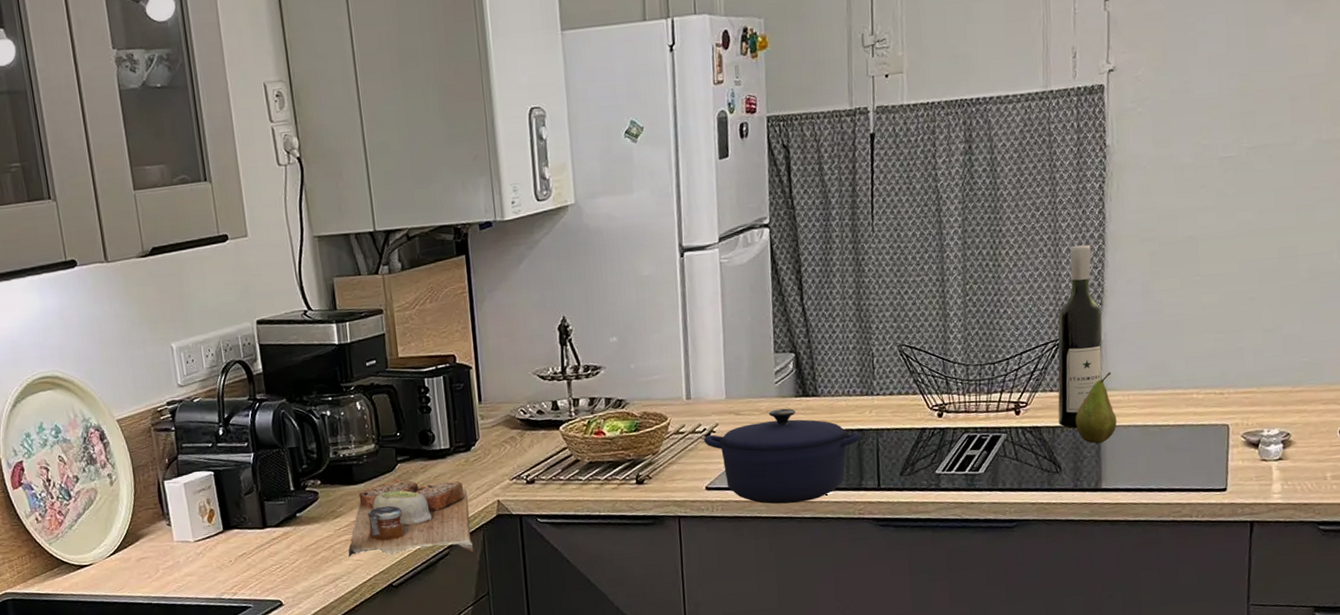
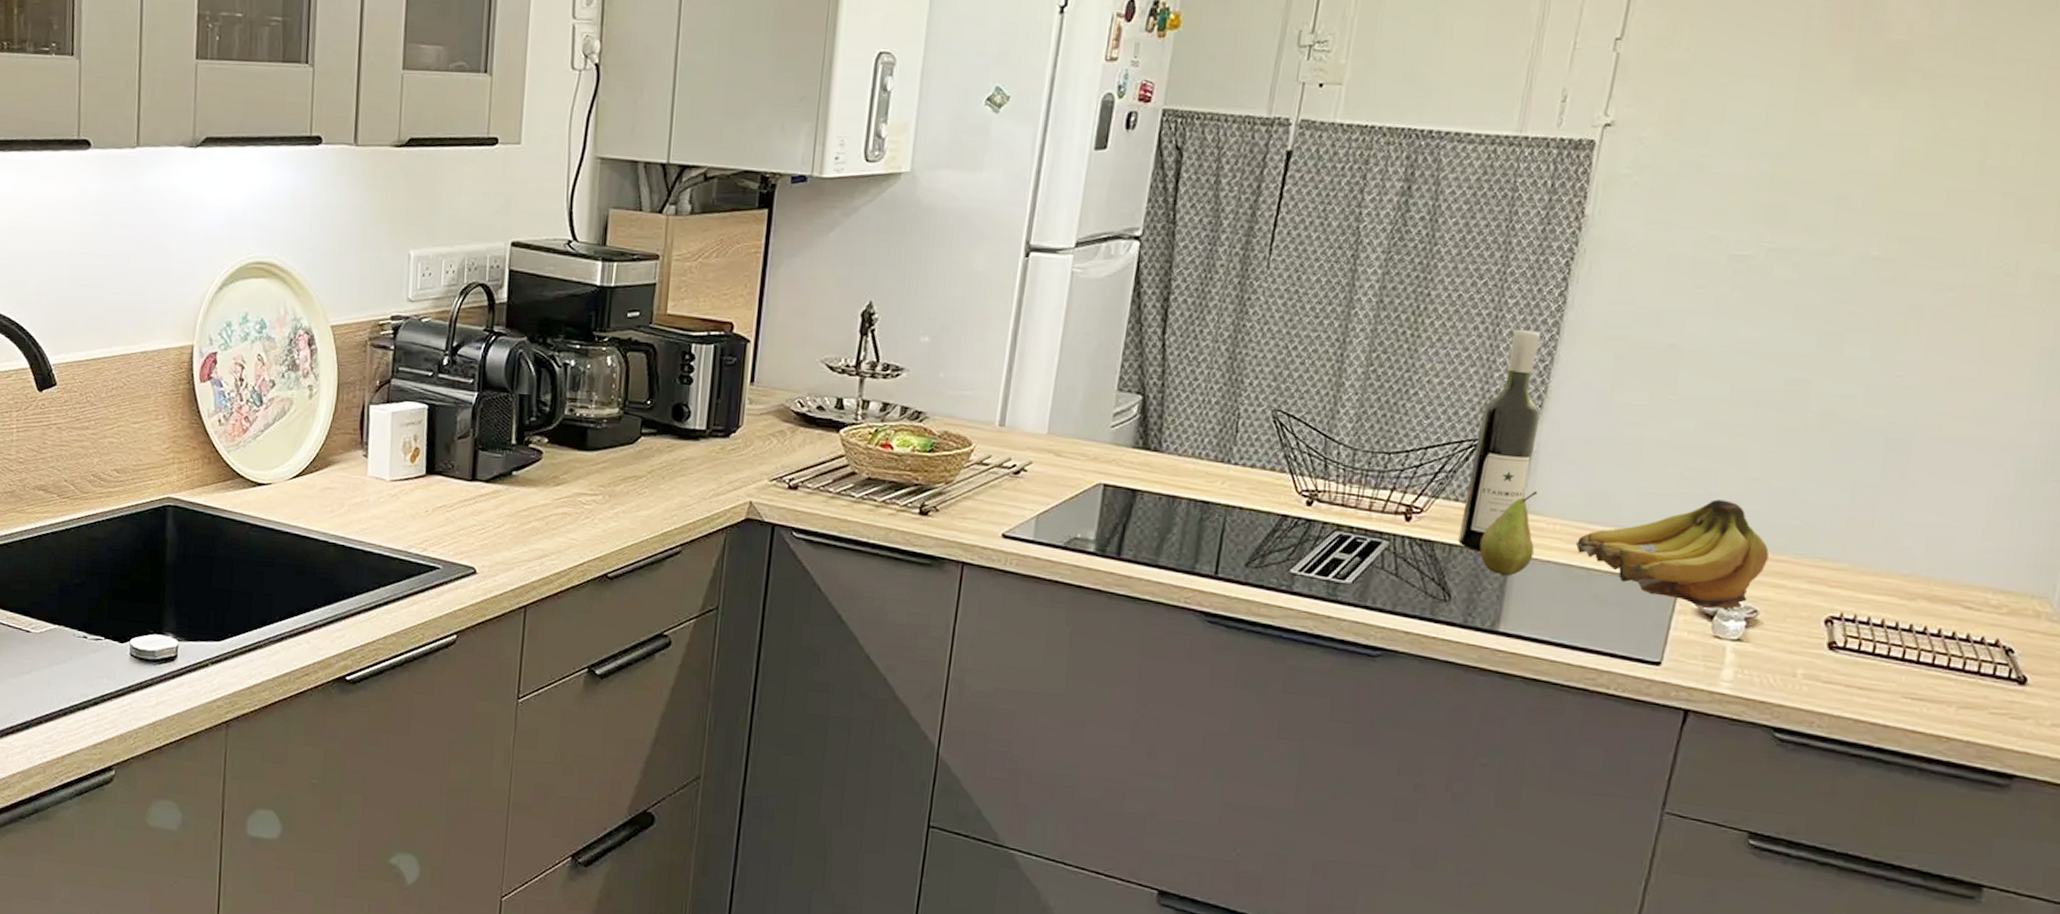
cutting board: present [348,478,474,556] -> none [563,453,717,557]
cooking pot: present [703,408,862,504] -> none [1010,457,1206,576]
fruit: none [1146,351,1290,439] -> present [1575,499,1769,610]

